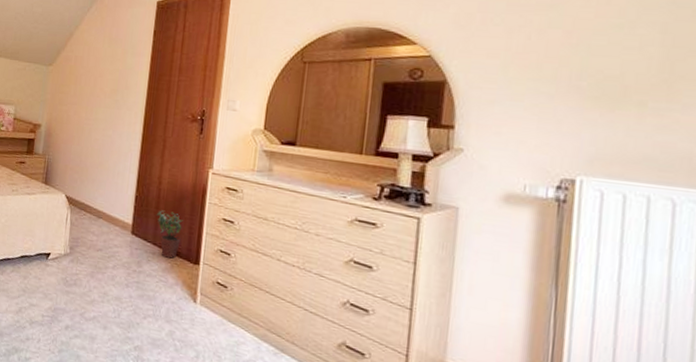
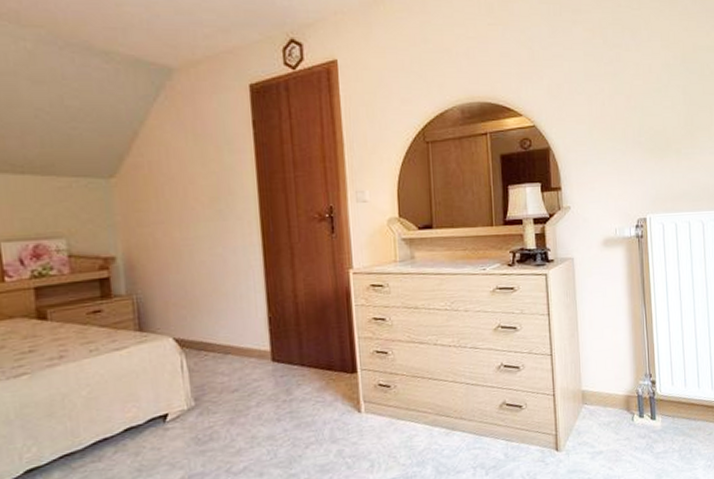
potted plant: present [156,210,183,259] -> none [297,324,332,376]

